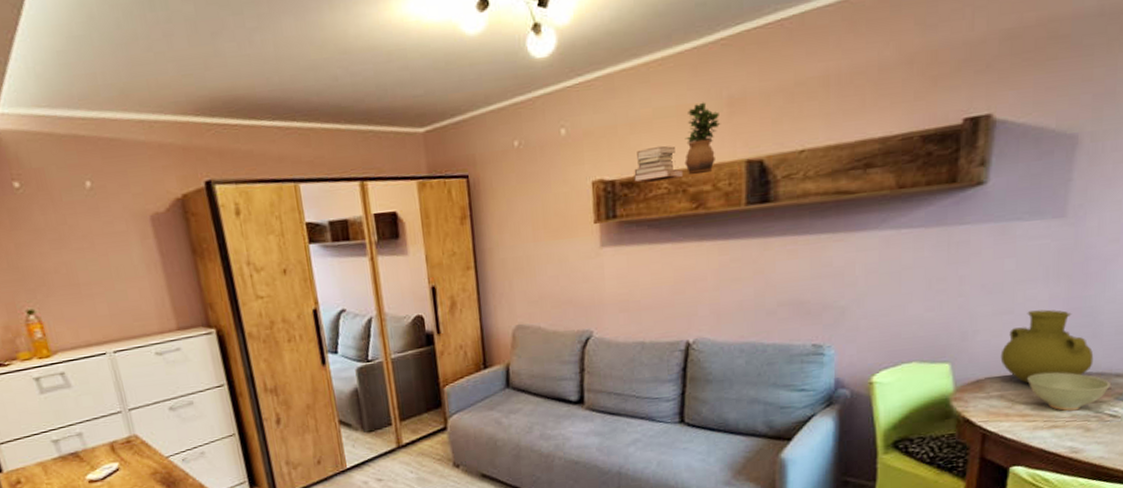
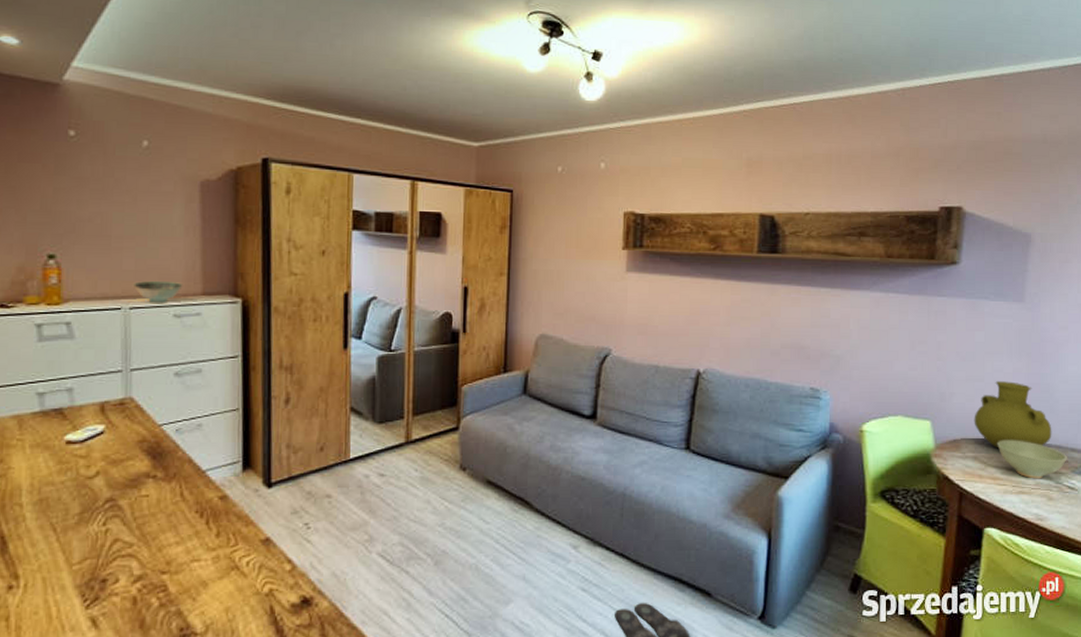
bowl: none [110,320,158,346] -> present [132,280,183,305]
books: present [634,145,684,183] -> none [661,190,705,221]
potted plant: present [684,102,721,175] -> none [706,159,740,220]

